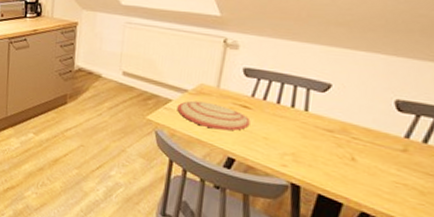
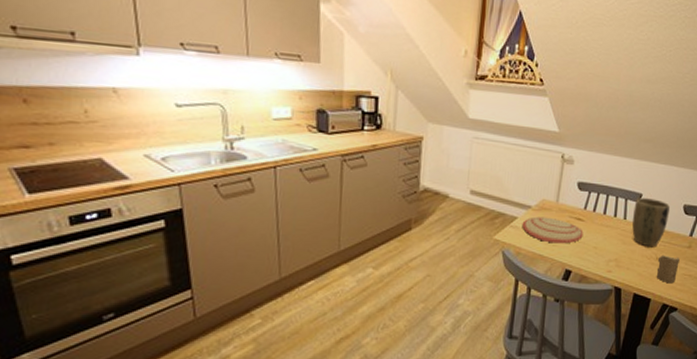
plant pot: none [316,88,373,146] -> present [632,198,670,247]
candle: none [351,155,388,191] -> present [656,255,680,284]

